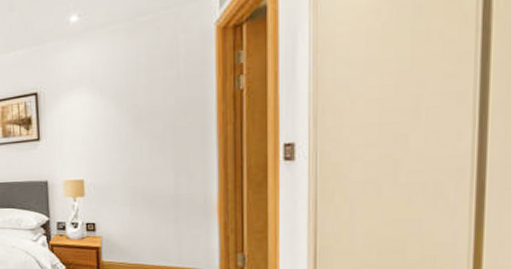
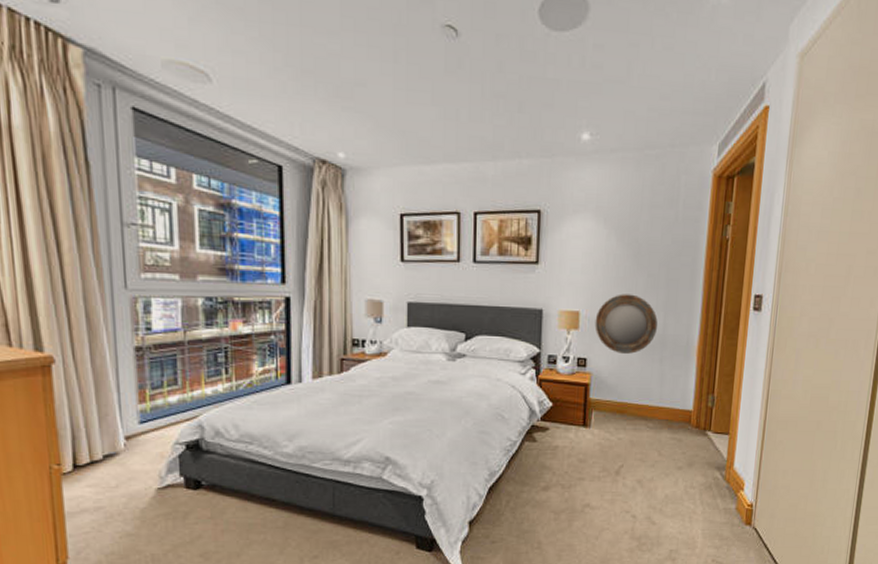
home mirror: none [100,158,168,216] -> present [595,294,658,354]

